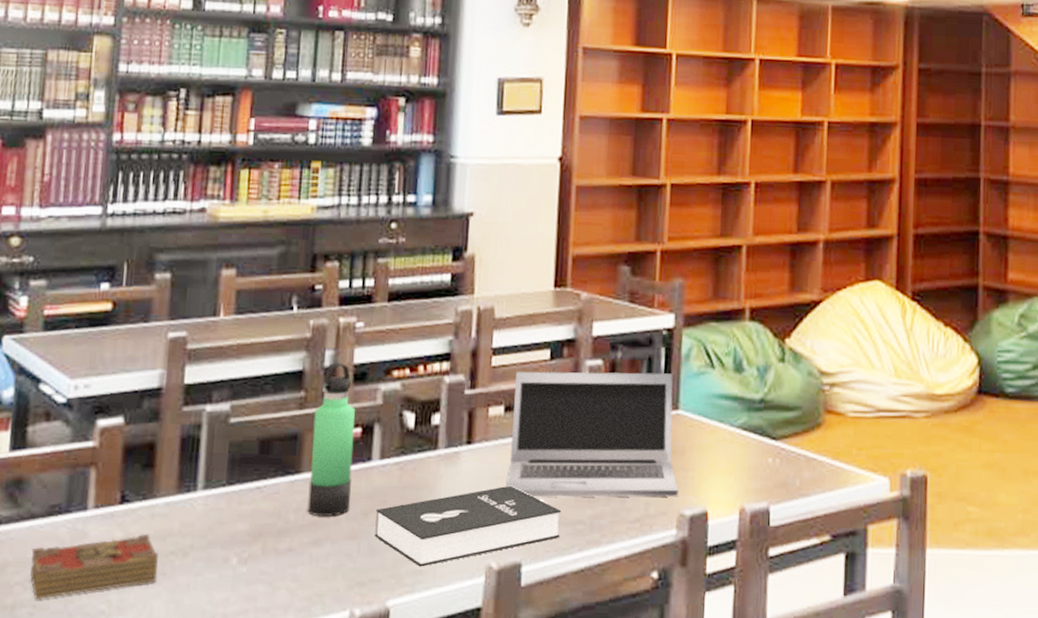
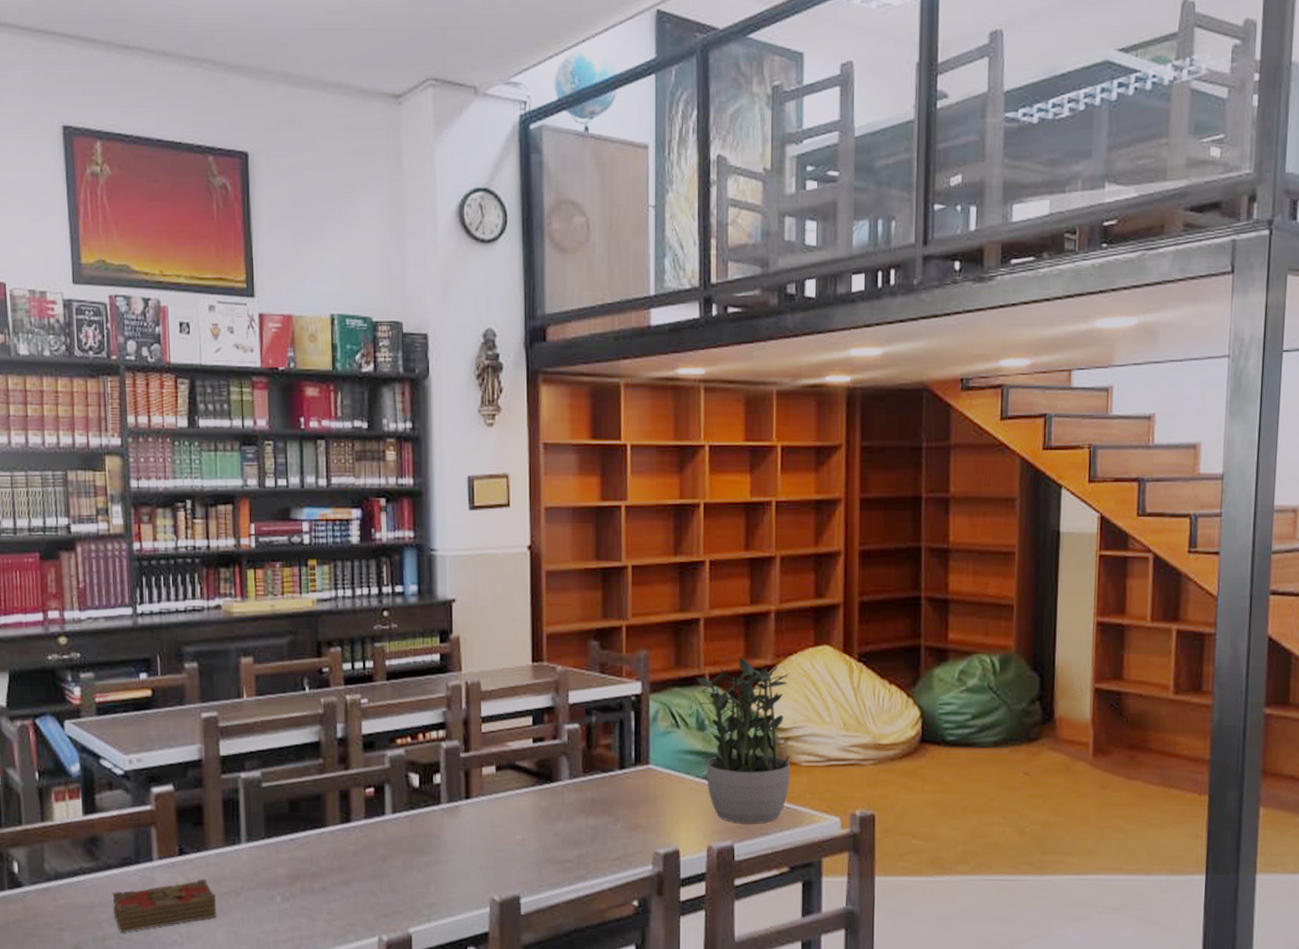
thermos bottle: present [307,362,355,516] -> none [332,733,371,861]
booklet: present [375,485,562,567] -> none [393,832,552,901]
laptop: present [505,371,678,498] -> none [501,733,652,842]
potted plant: none [734,291,838,483] -> present [696,658,791,824]

